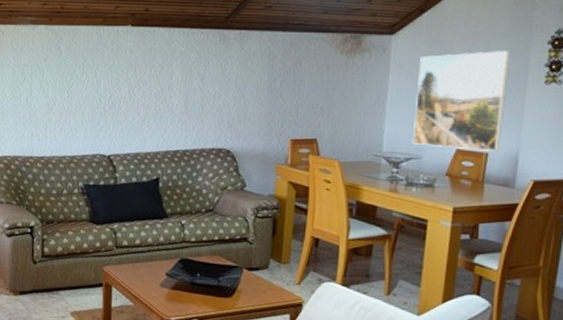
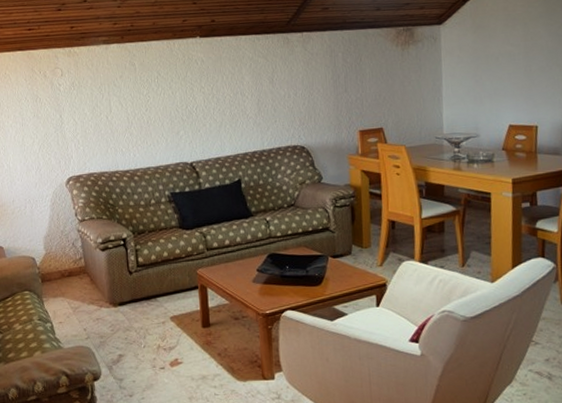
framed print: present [412,51,511,151] -> none [467,30,548,125]

